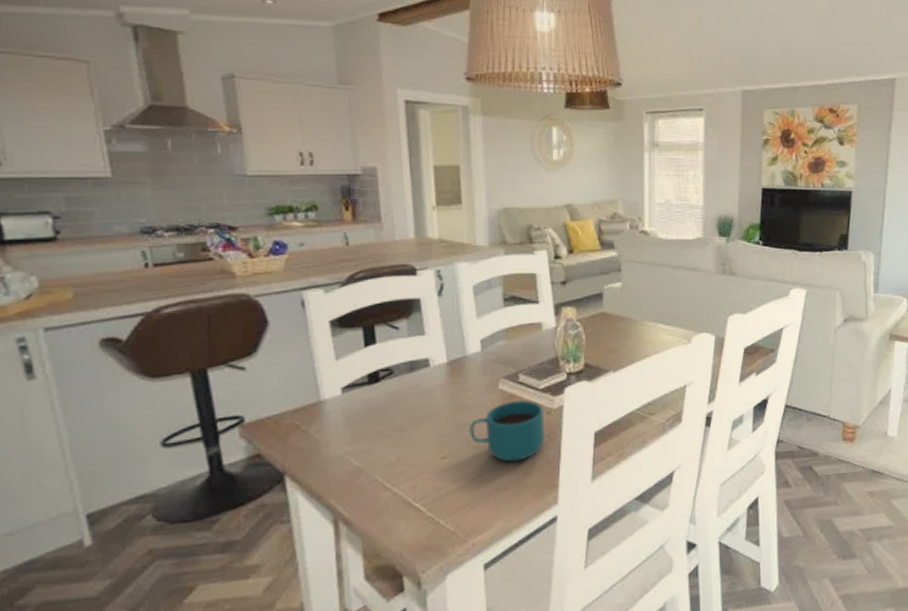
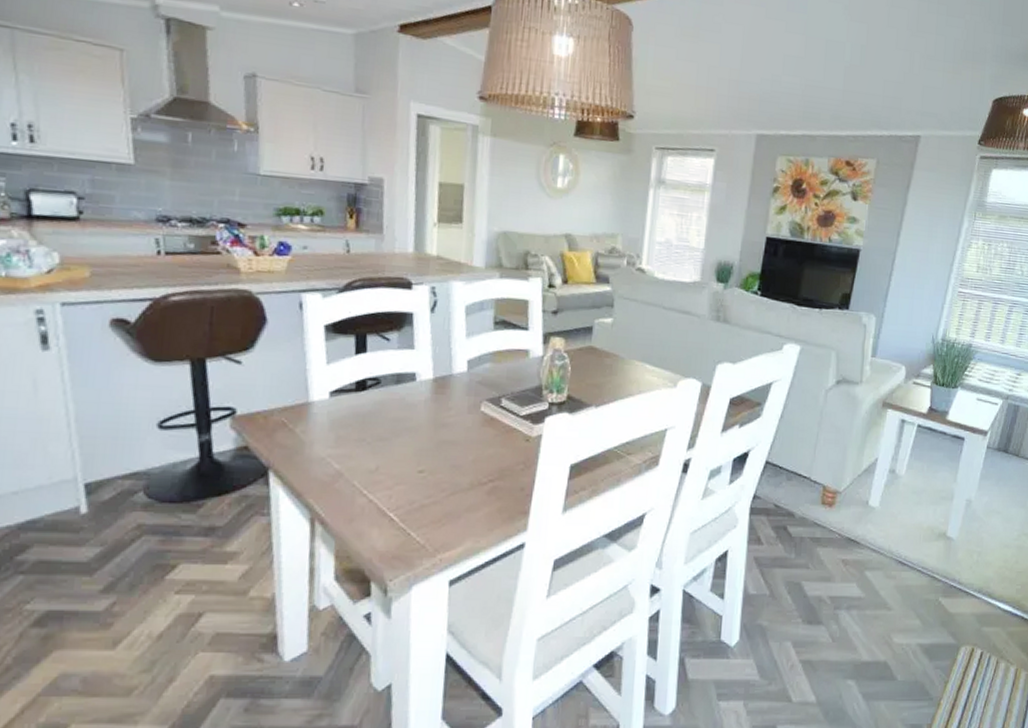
cup: present [469,400,545,462] -> none [448,424,523,484]

